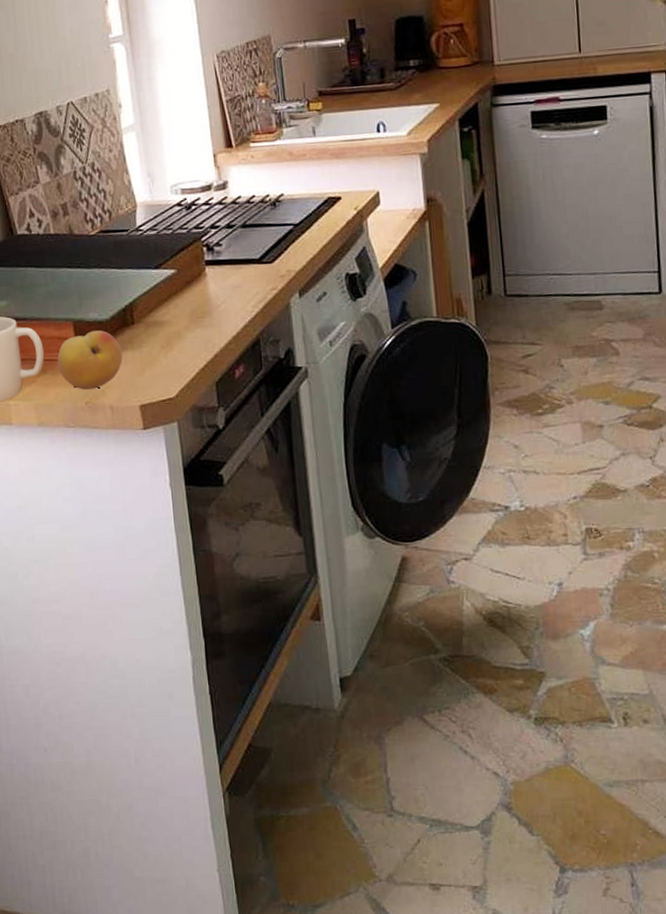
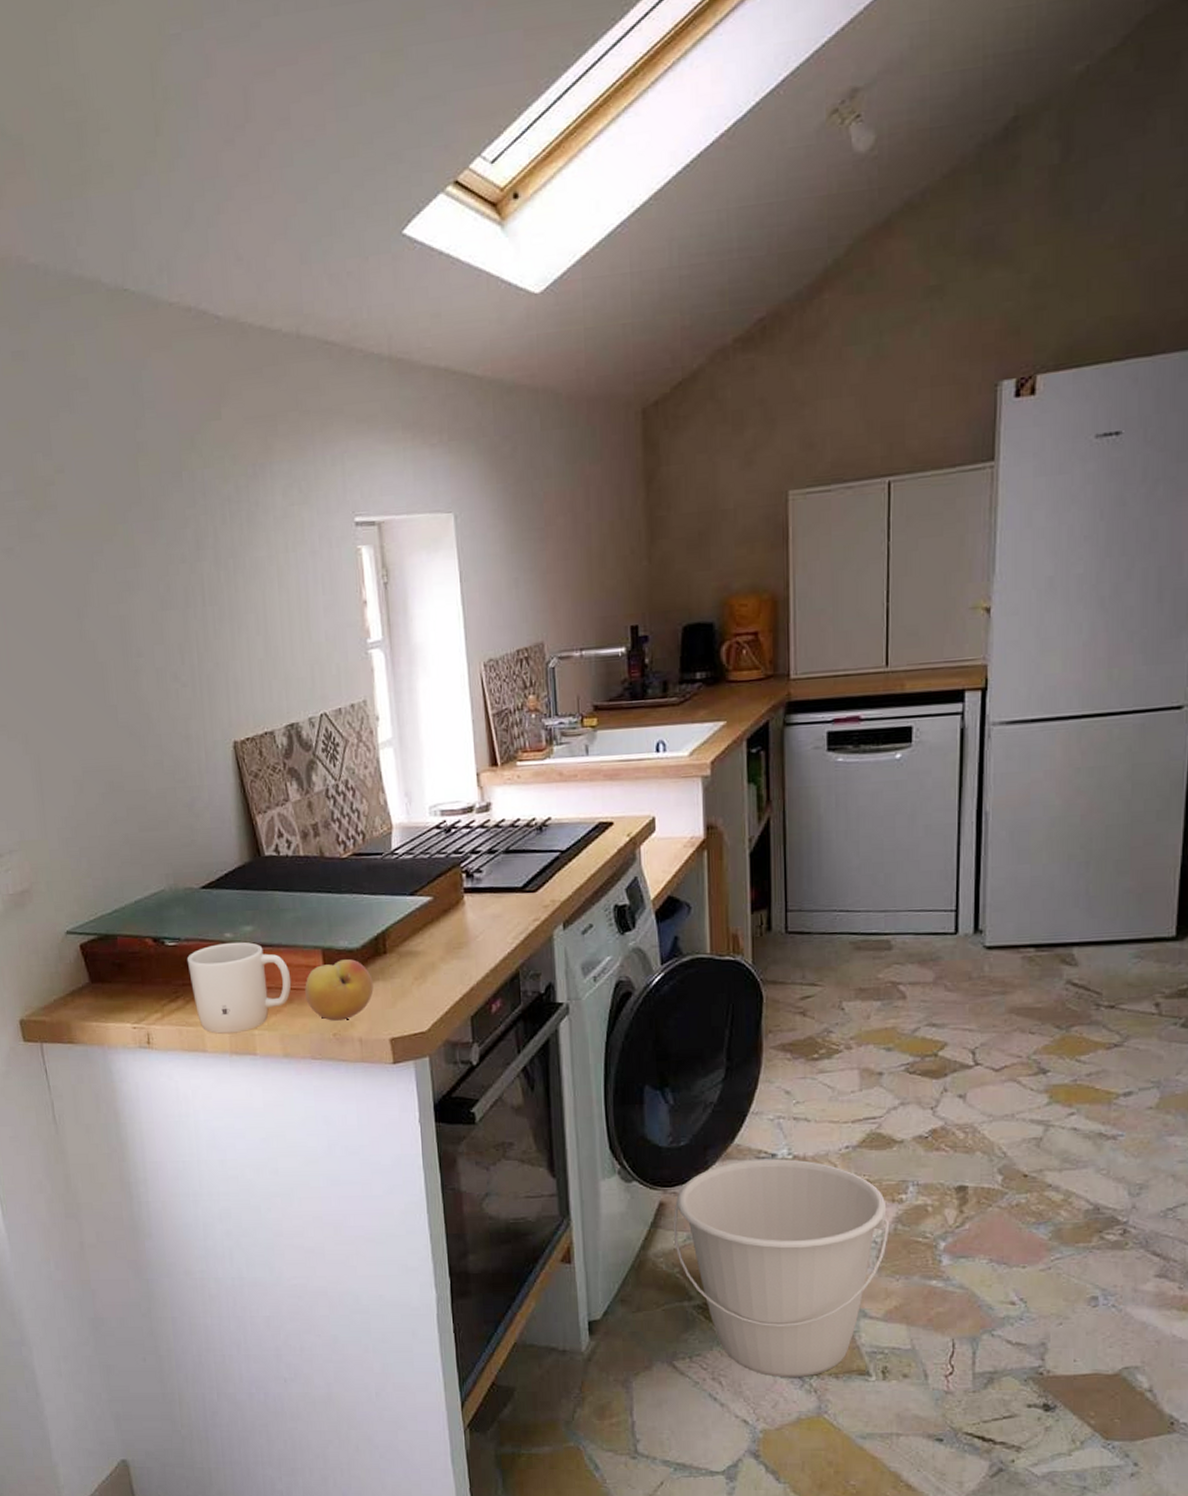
bucket: none [416,510,620,728] -> present [673,1158,890,1378]

